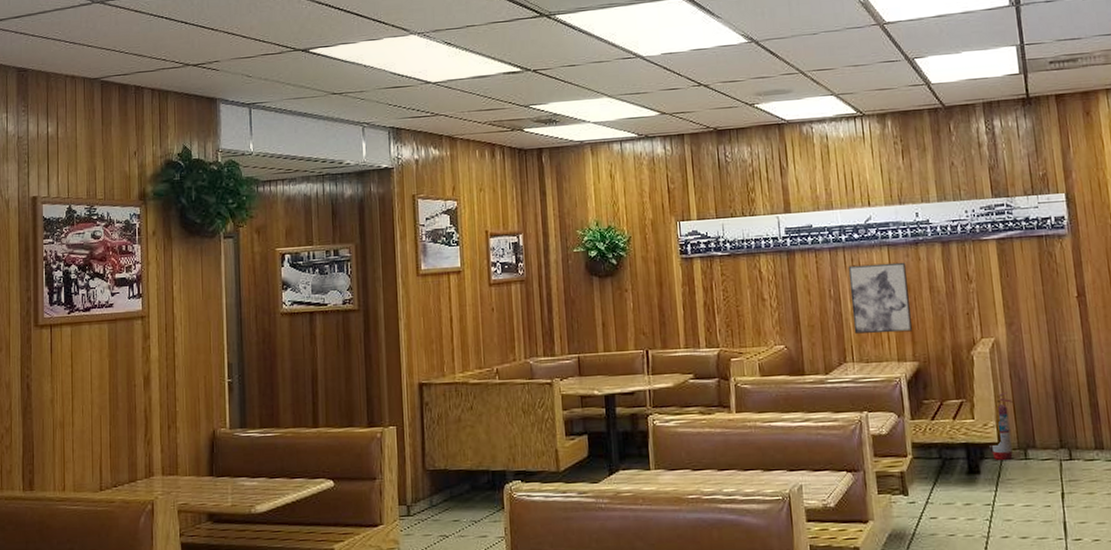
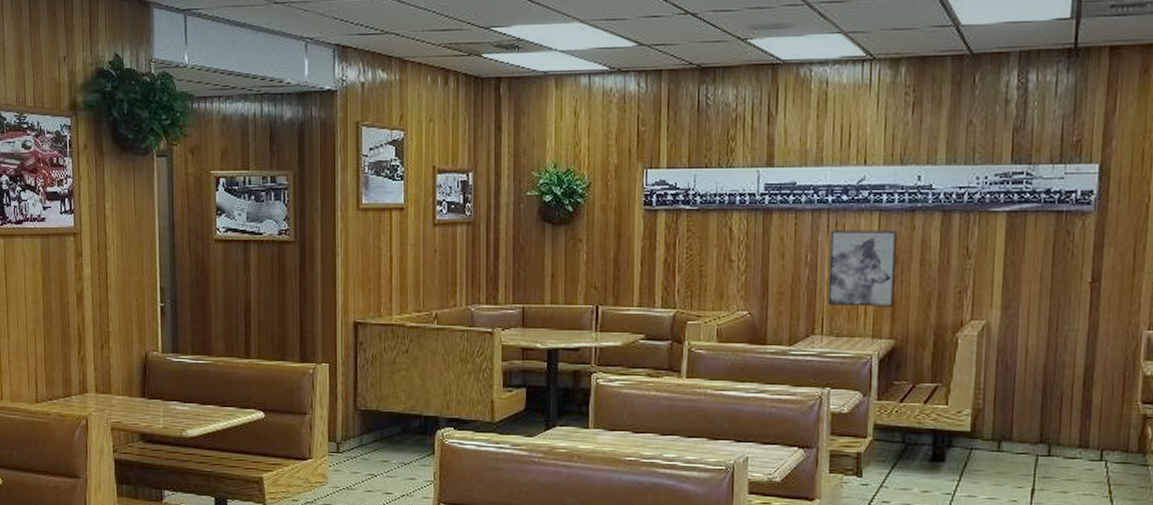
fire extinguisher: present [989,391,1013,460] -> none [960,379,995,450]

